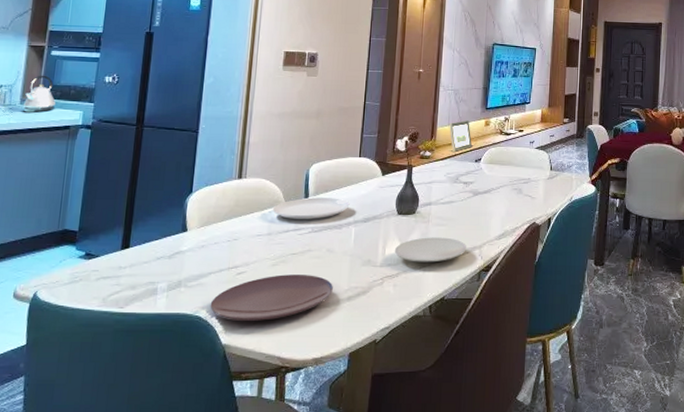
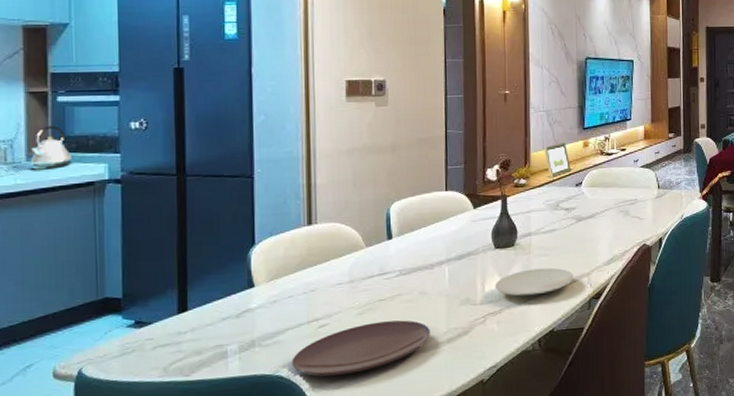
plate: present [272,197,350,219] -> none [351,236,440,264]

